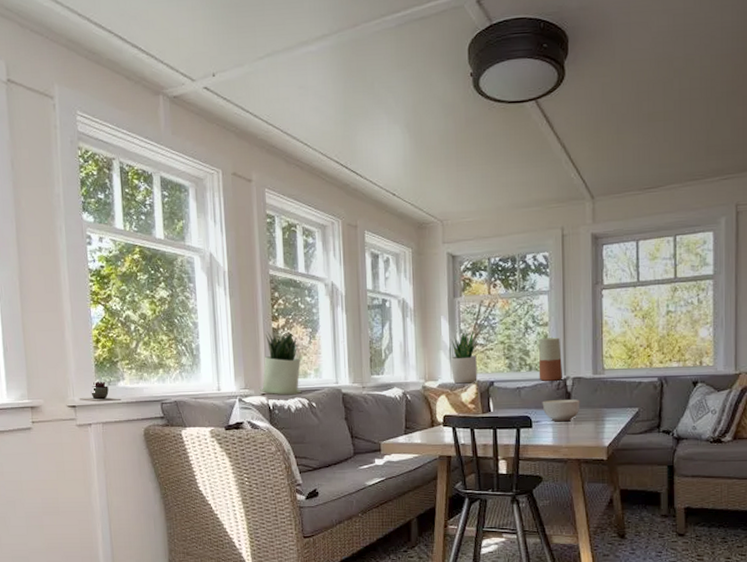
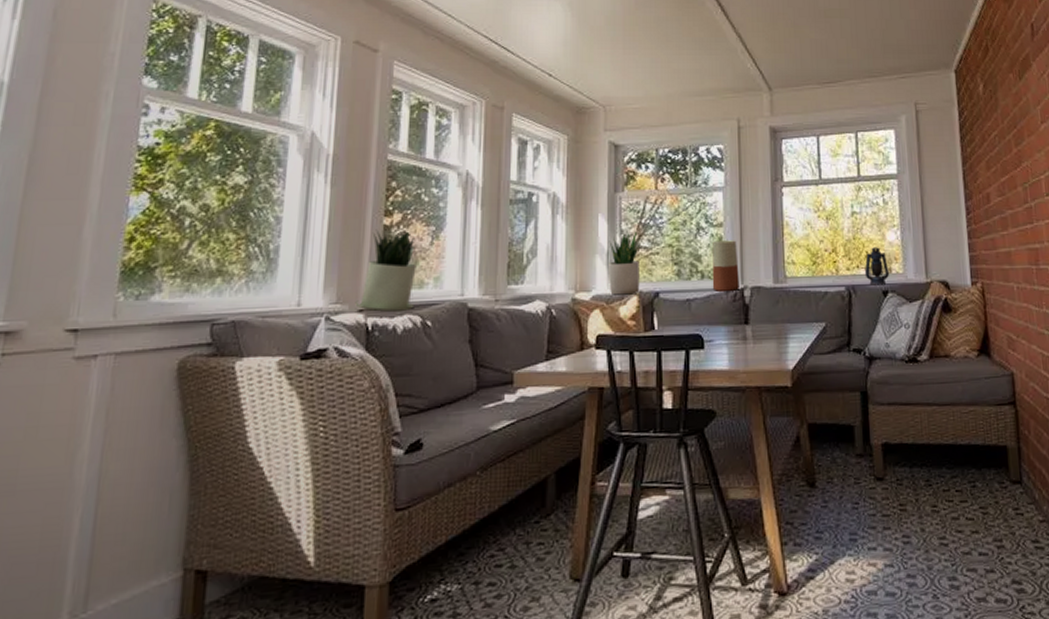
succulent plant: present [79,381,122,402] -> none [85,294,152,324]
bowl: present [542,399,580,422] -> none [716,313,760,341]
lantern: none [676,343,701,377] -> present [864,247,890,286]

